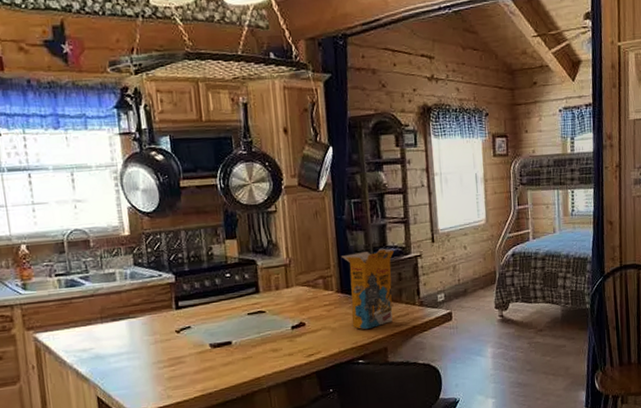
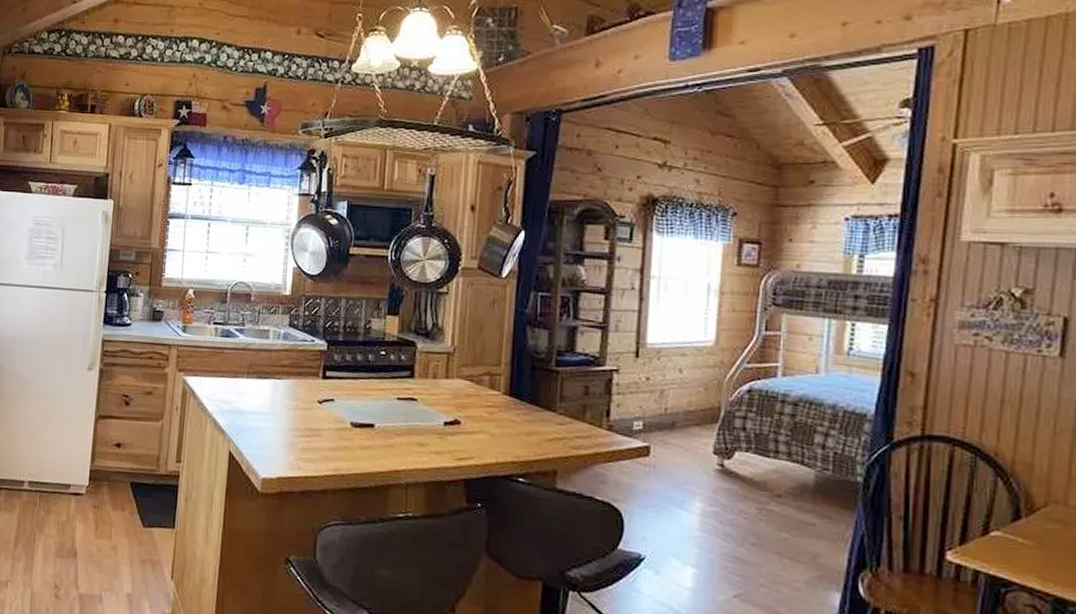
cereal box: present [342,248,395,330] -> none [516,353,584,445]

